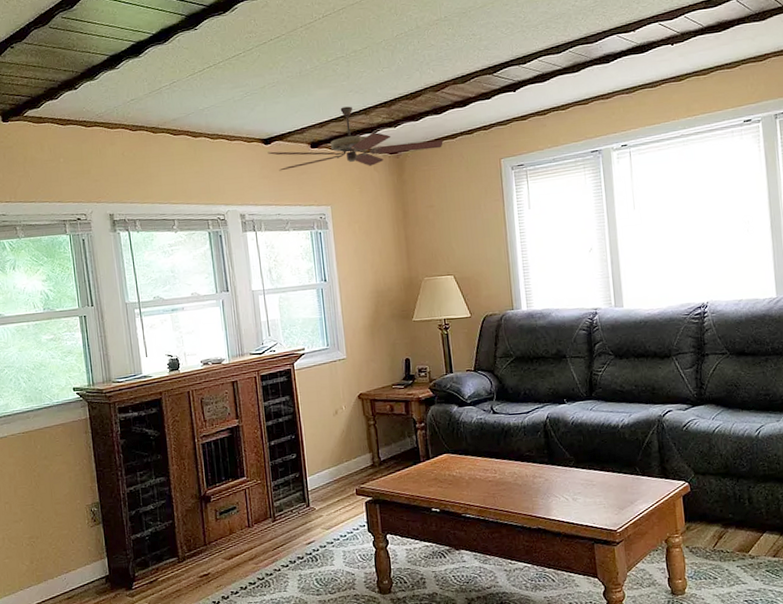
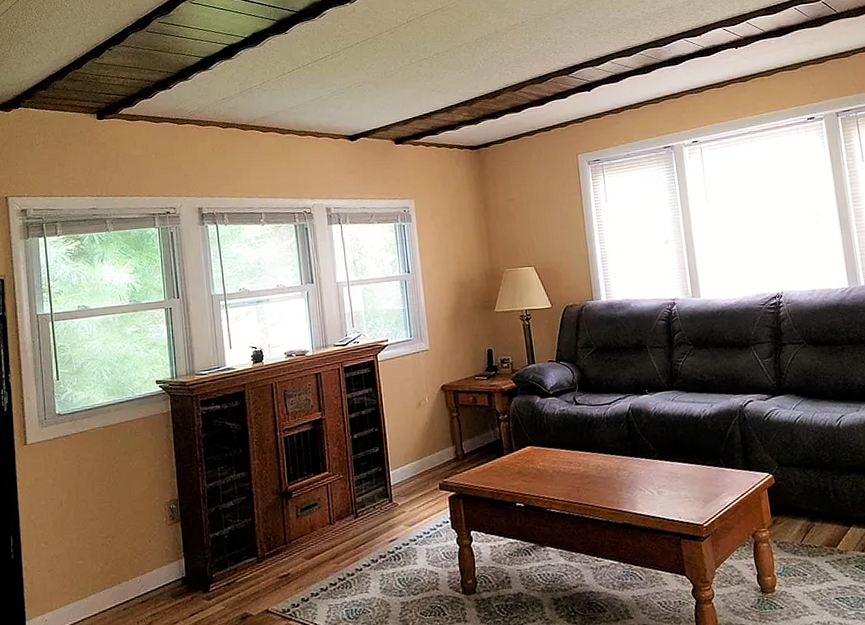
ceiling fan: present [268,106,443,171] -> none [353,104,522,166]

